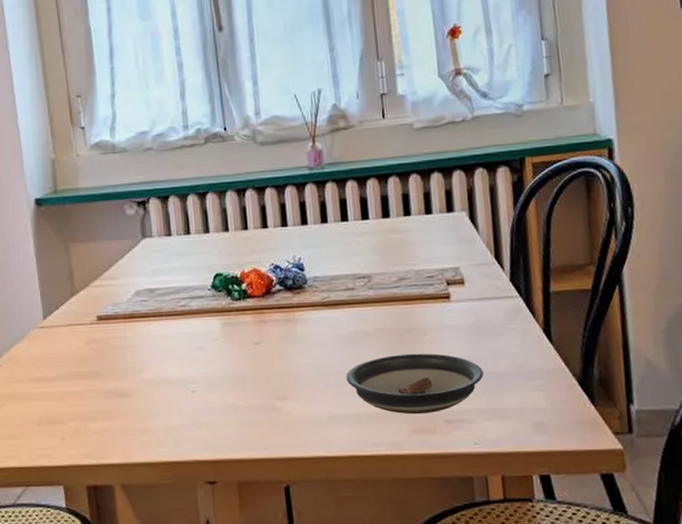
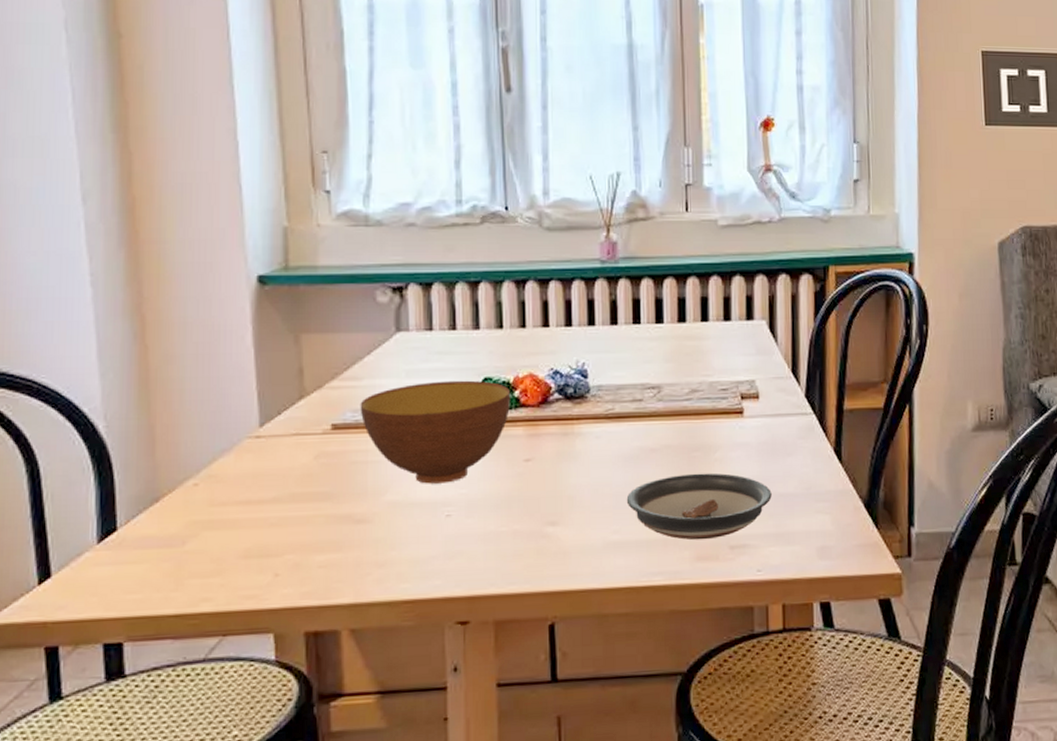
bowl: none [117,276,240,365] -> present [360,380,511,484]

